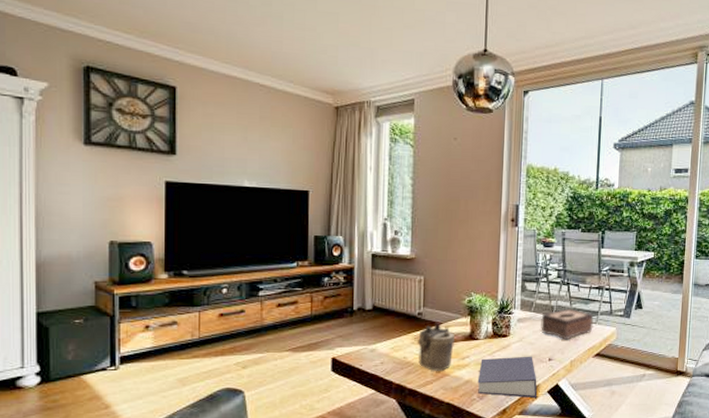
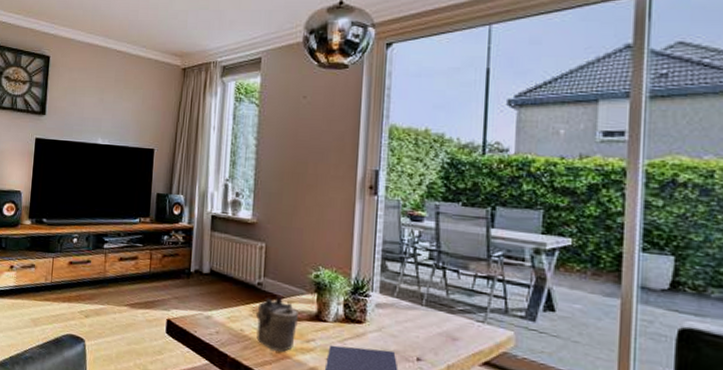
tissue box: present [541,308,594,340] -> none [406,298,480,339]

